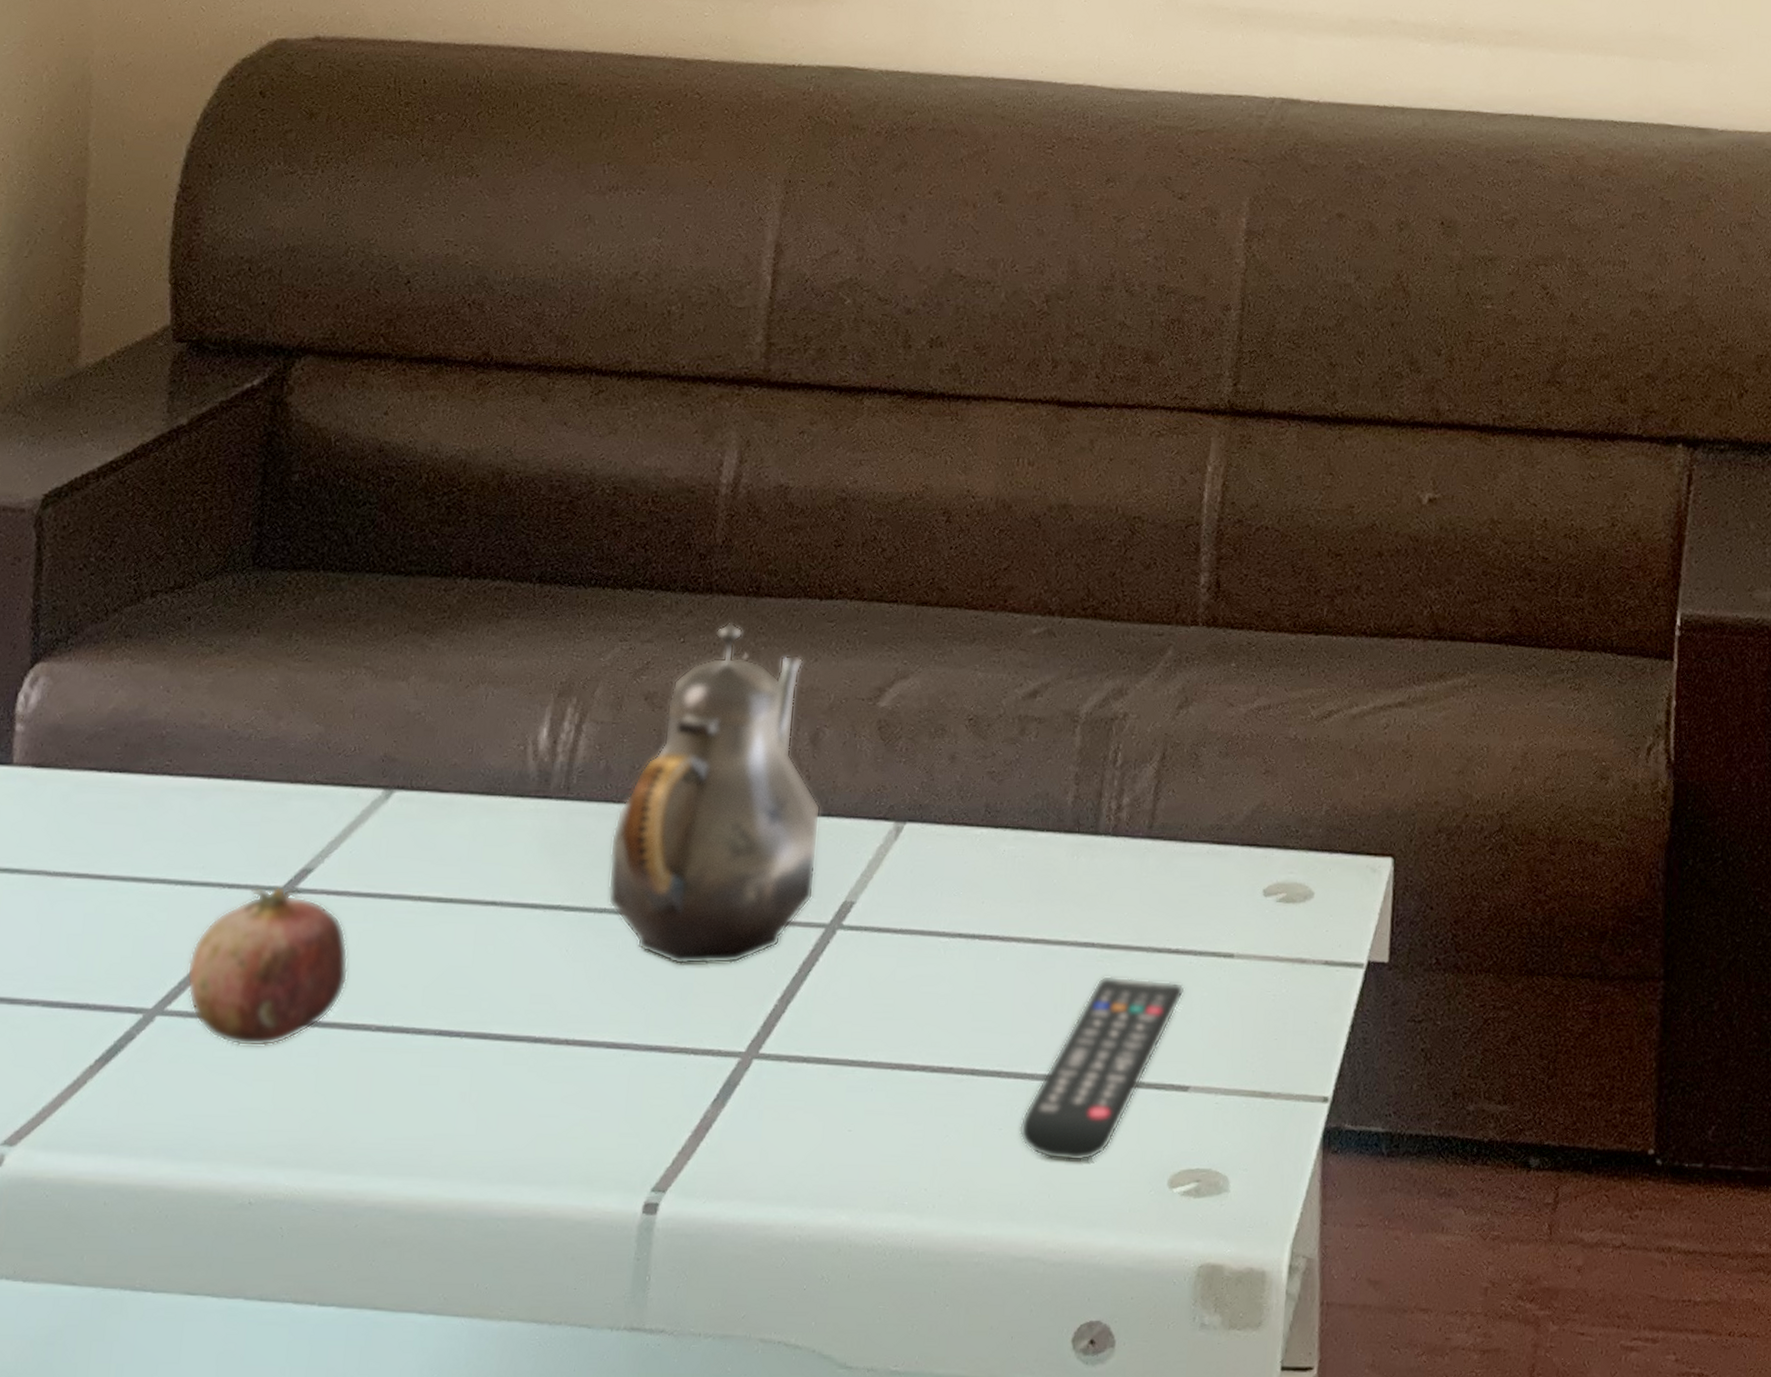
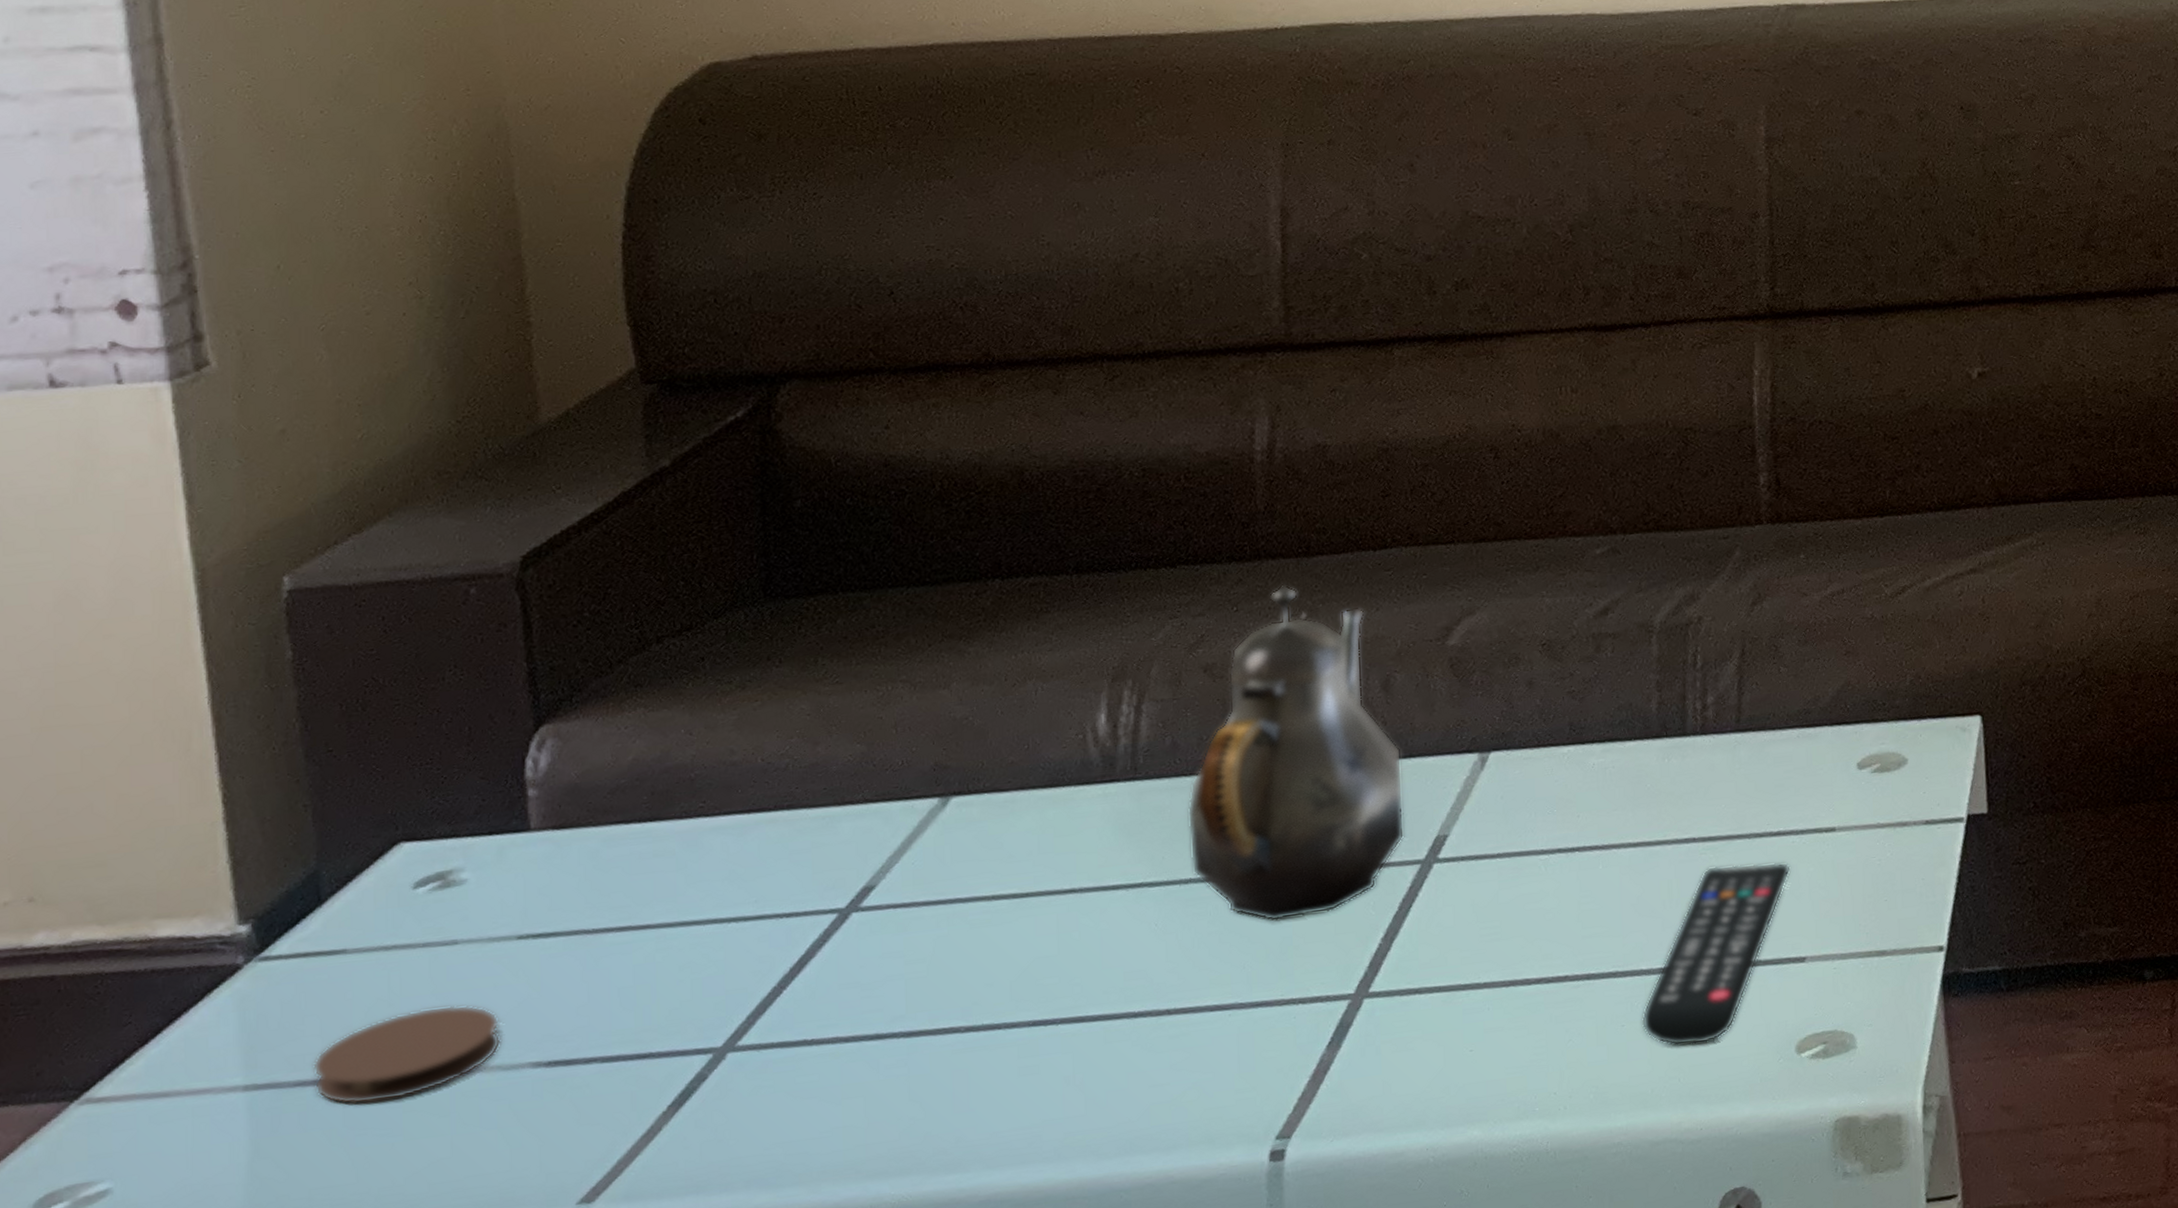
fruit: present [186,886,349,1047] -> none [754,906,928,1069]

